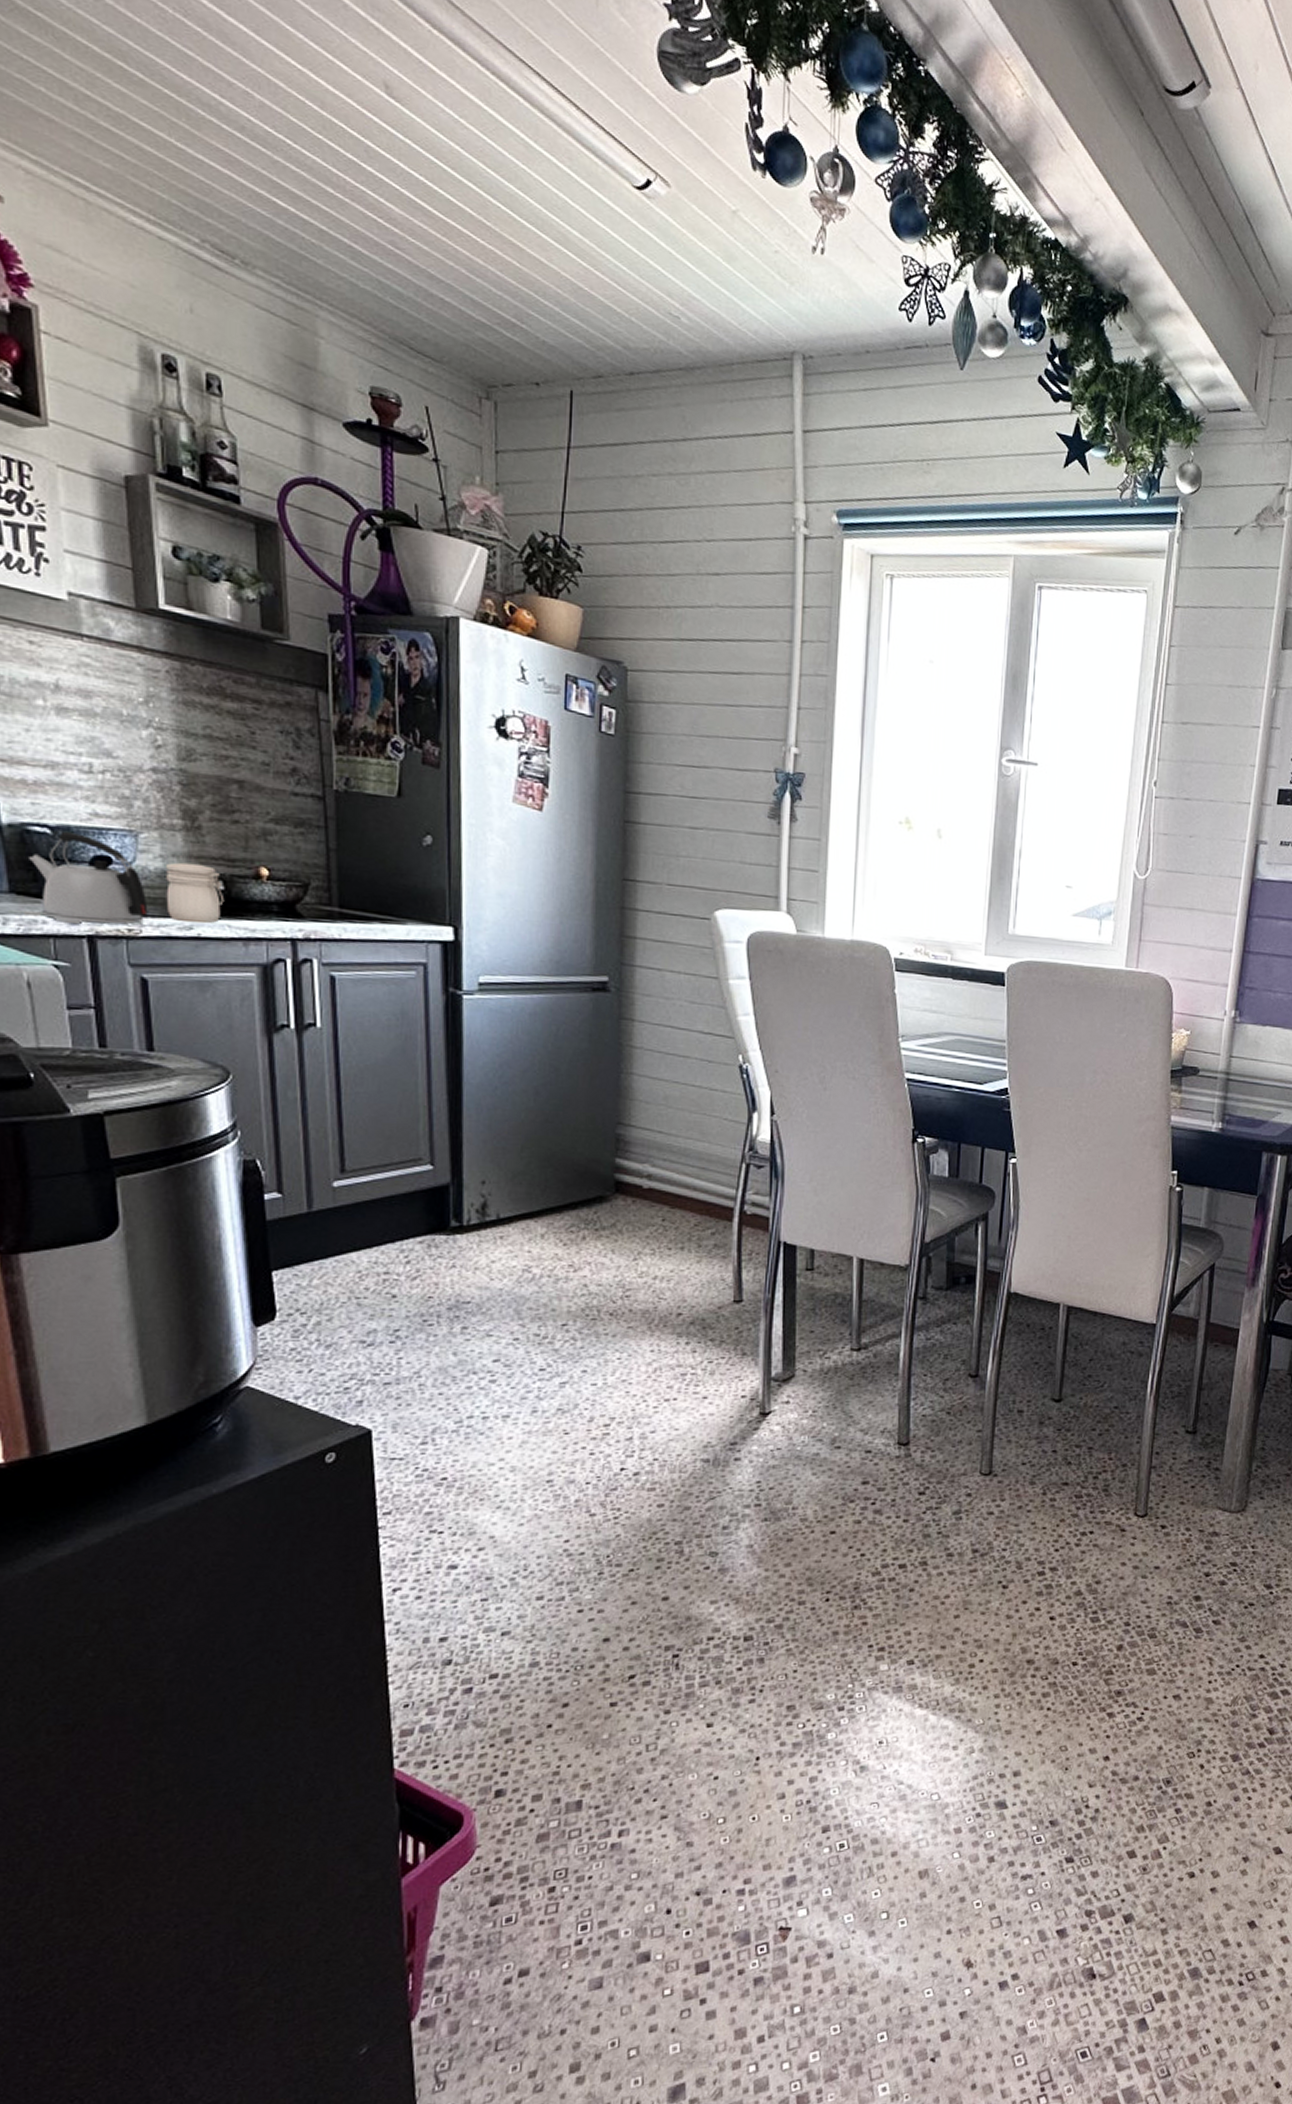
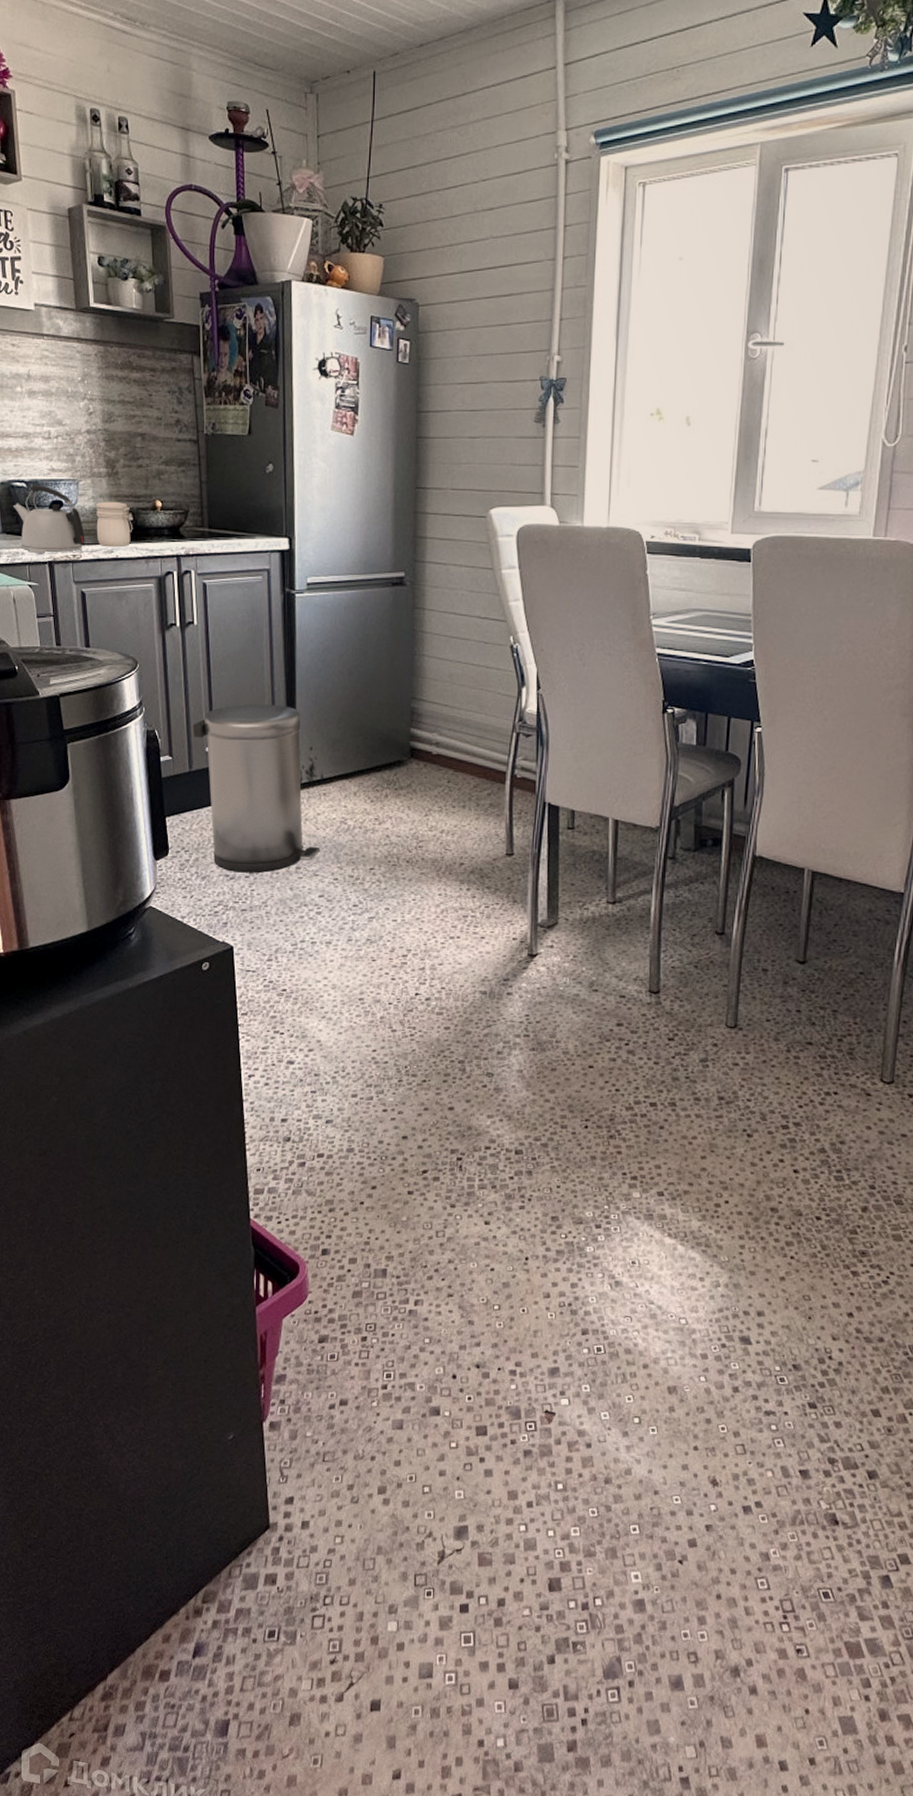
pedal bin: none [313,1127,496,1337] -> present [192,703,321,873]

